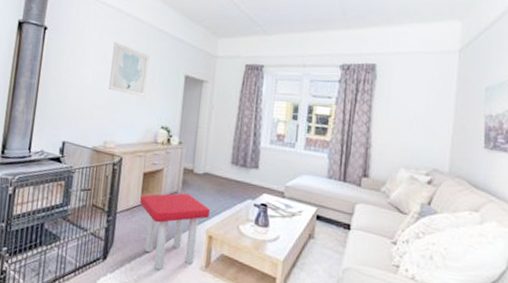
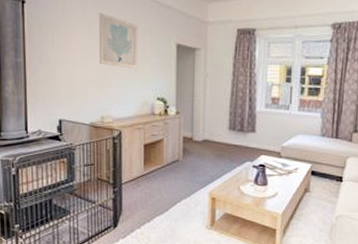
stool: present [140,193,210,270] -> none [144,161,211,231]

